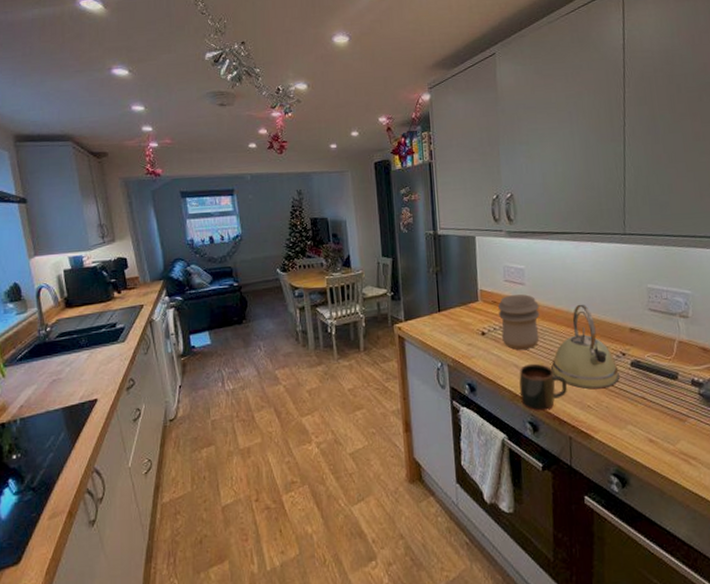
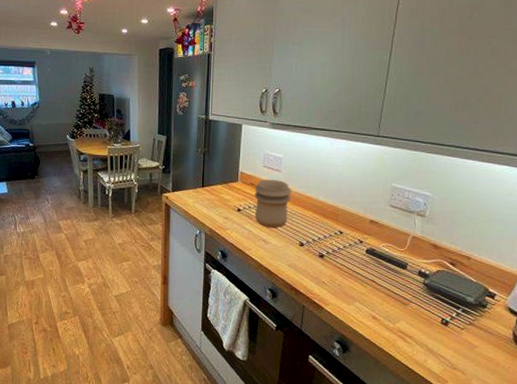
mug: present [519,363,568,412] -> none [265,240,308,282]
kettle: present [551,304,620,389] -> none [295,194,355,269]

